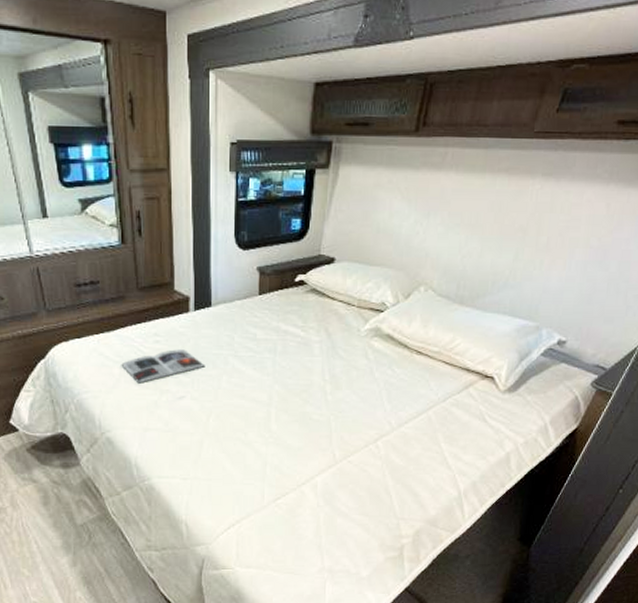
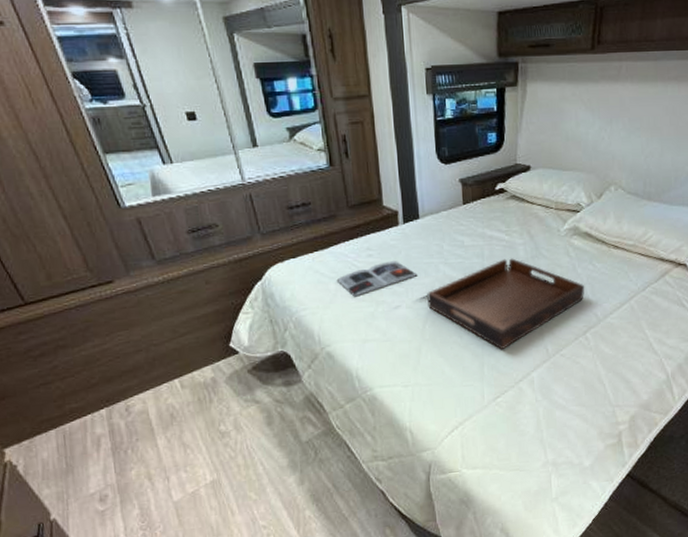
serving tray: none [213,356,381,451] -> present [427,258,585,350]

